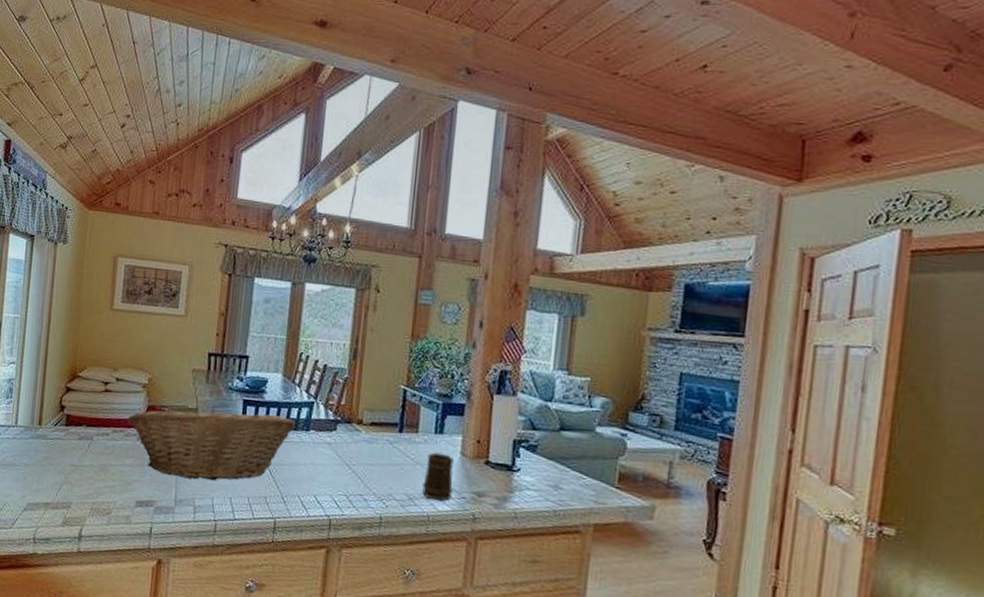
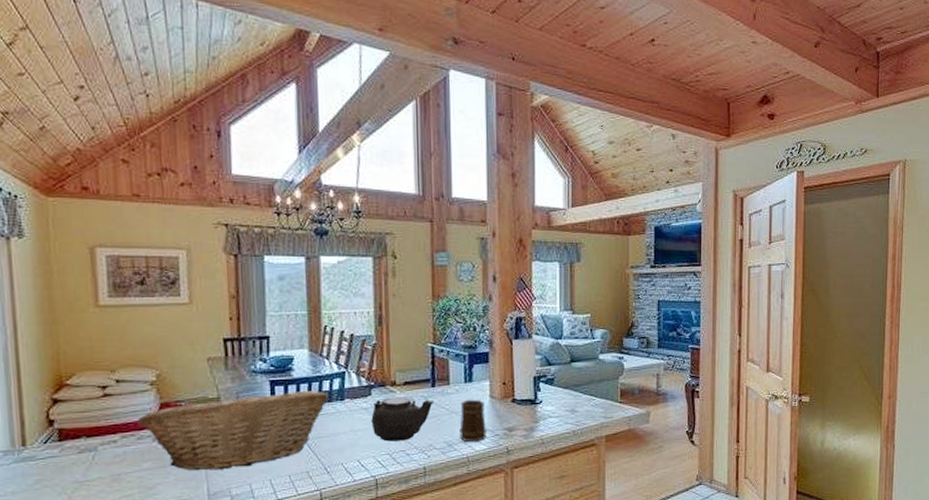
teapot: none [332,435,400,485] -> present [371,397,435,442]

